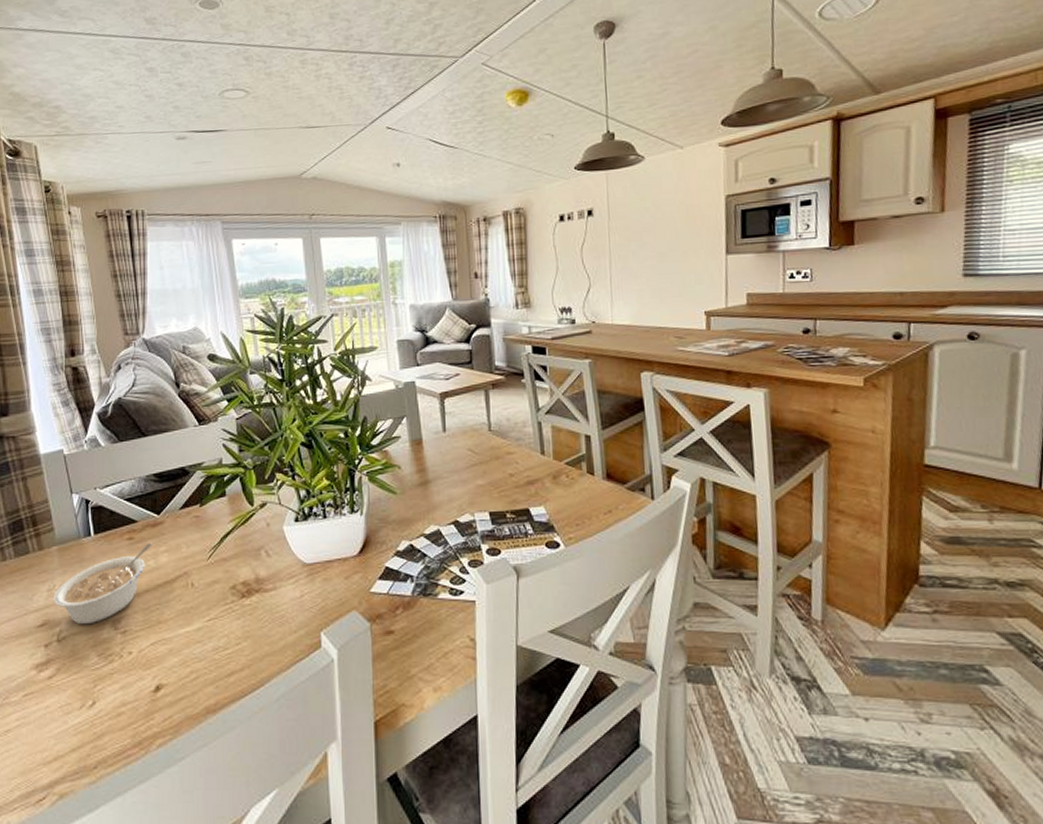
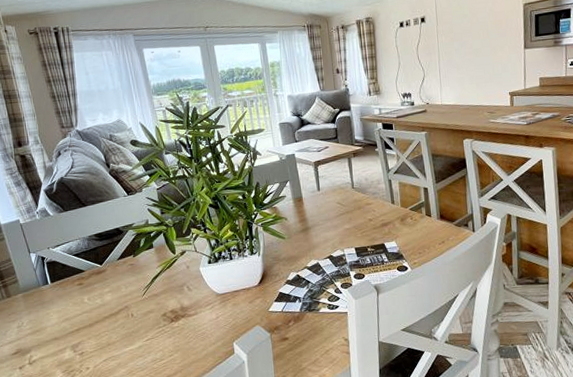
legume: present [53,543,152,625] -> none [22,286,98,351]

